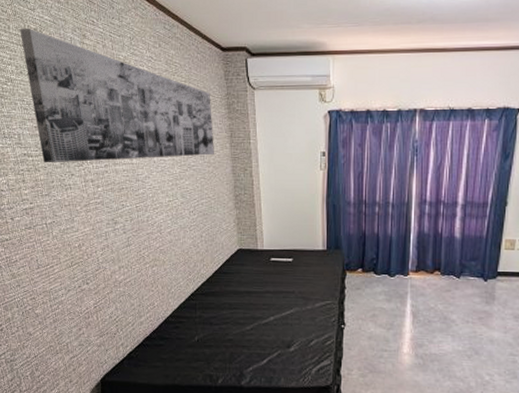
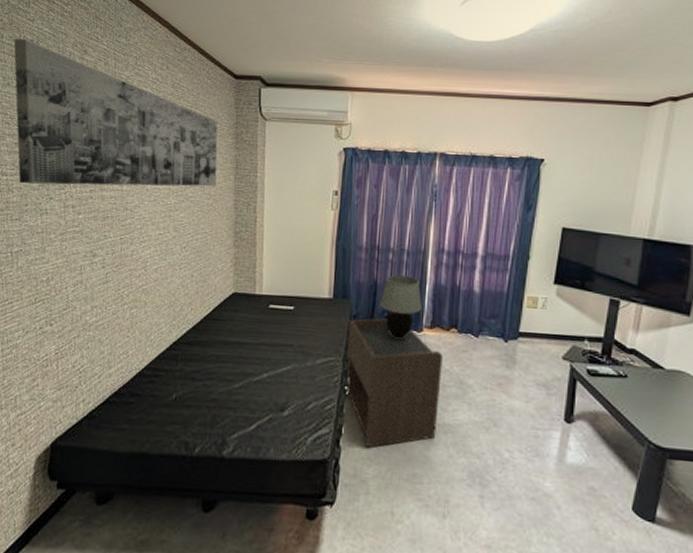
nightstand: none [342,265,428,376] -> present [346,318,443,448]
table lamp: none [369,226,408,281] -> present [380,275,422,338]

